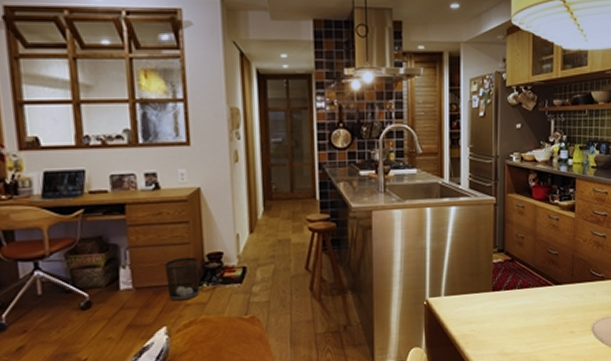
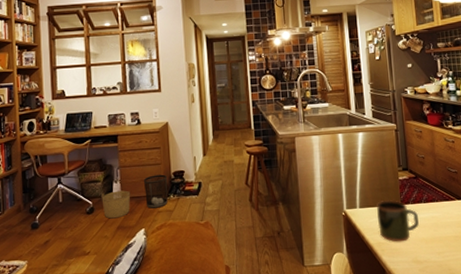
basket: none [102,278,146,316] -> present [101,190,131,219]
mug: none [465,285,510,333] -> present [377,199,419,242]

